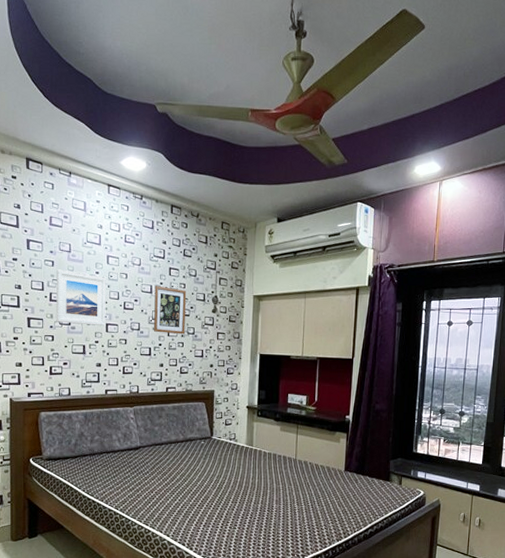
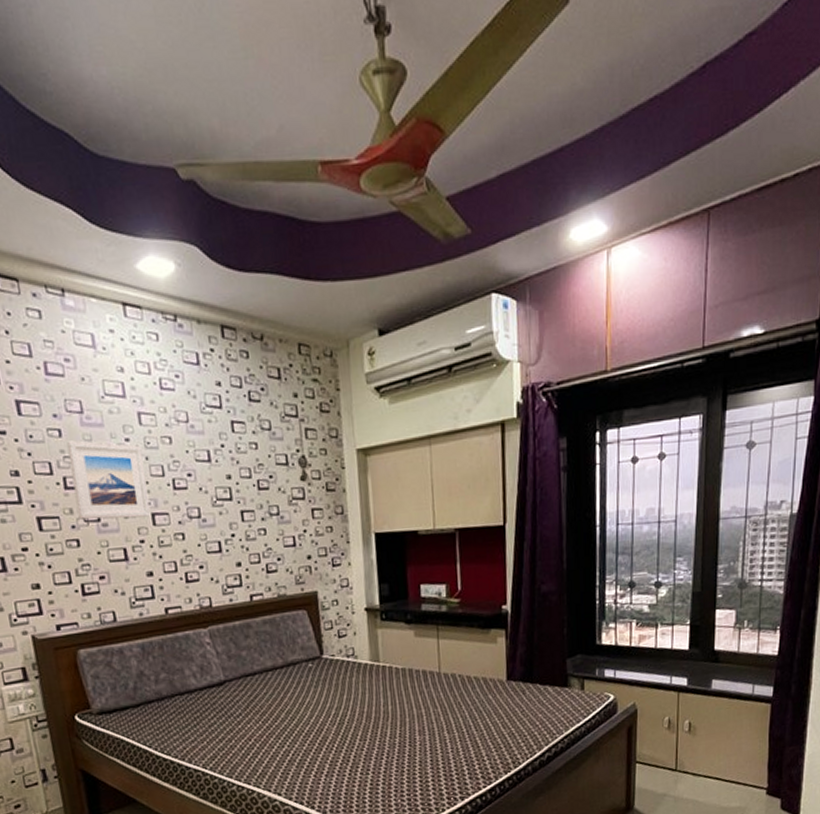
picture frame: present [153,285,187,334] -> none [213,449,266,519]

